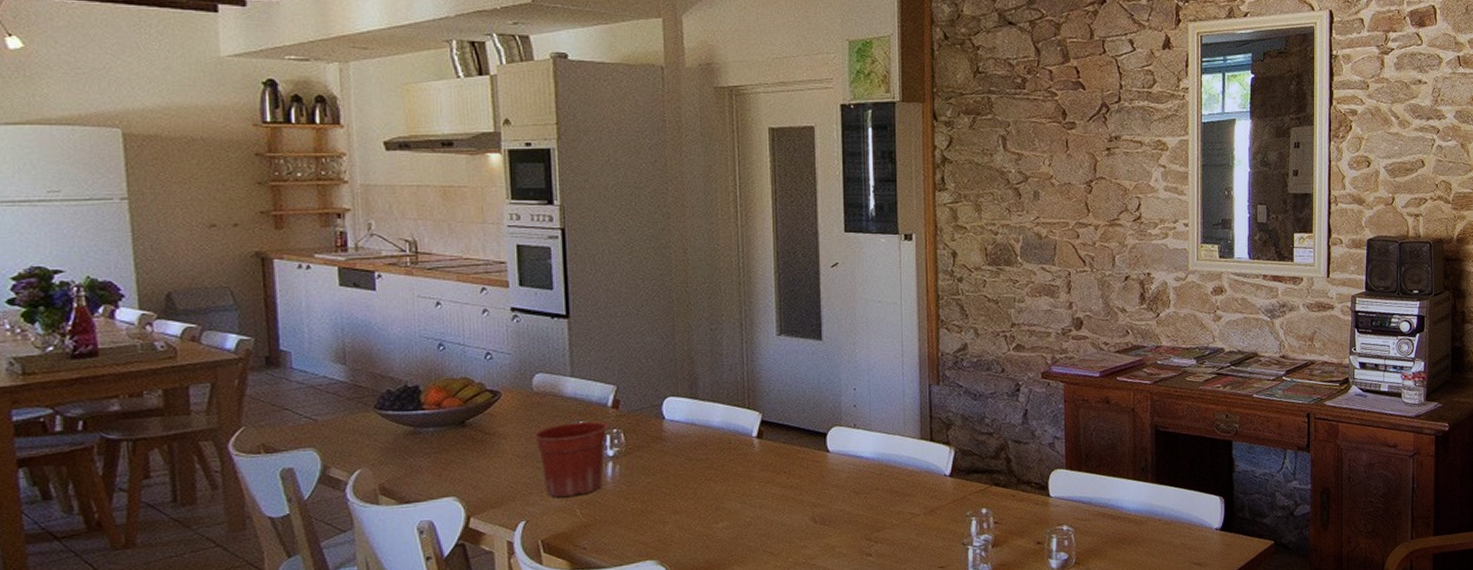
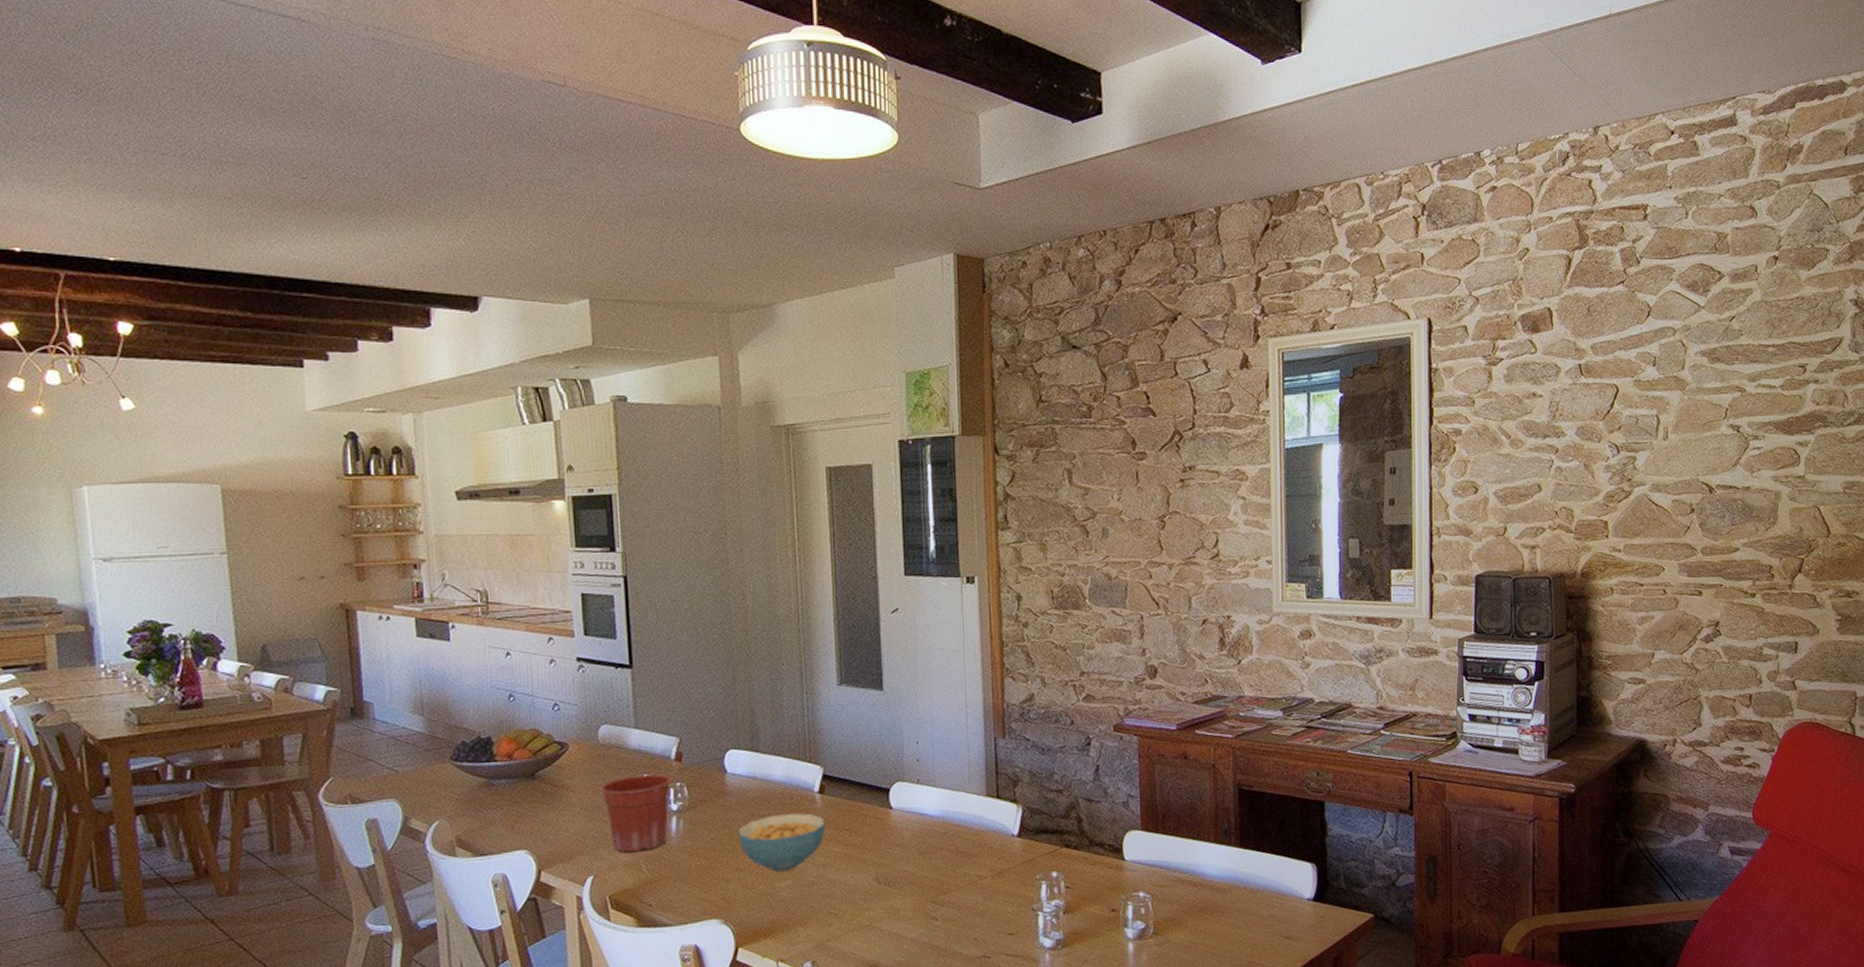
cereal bowl: none [675,457,763,514] -> present [738,813,826,872]

